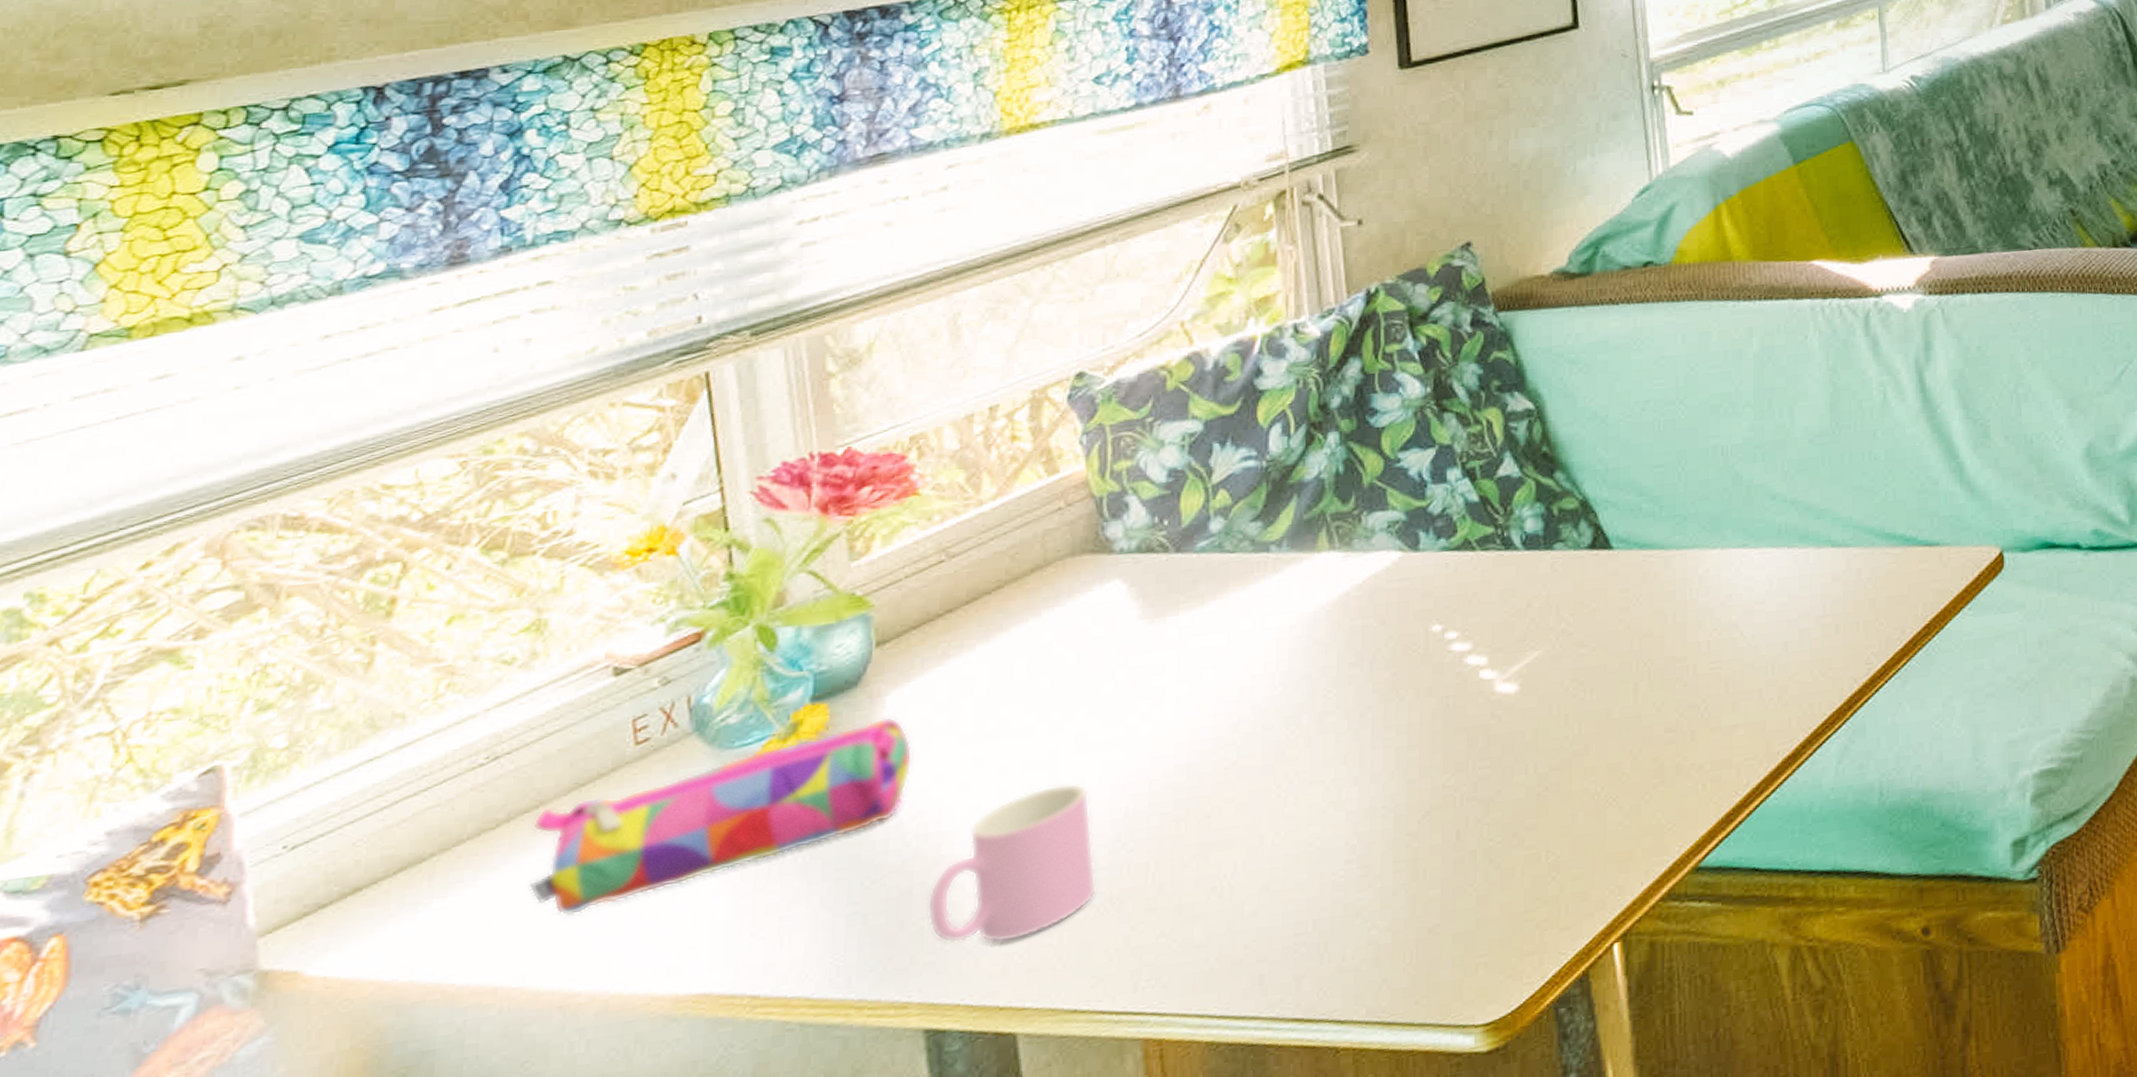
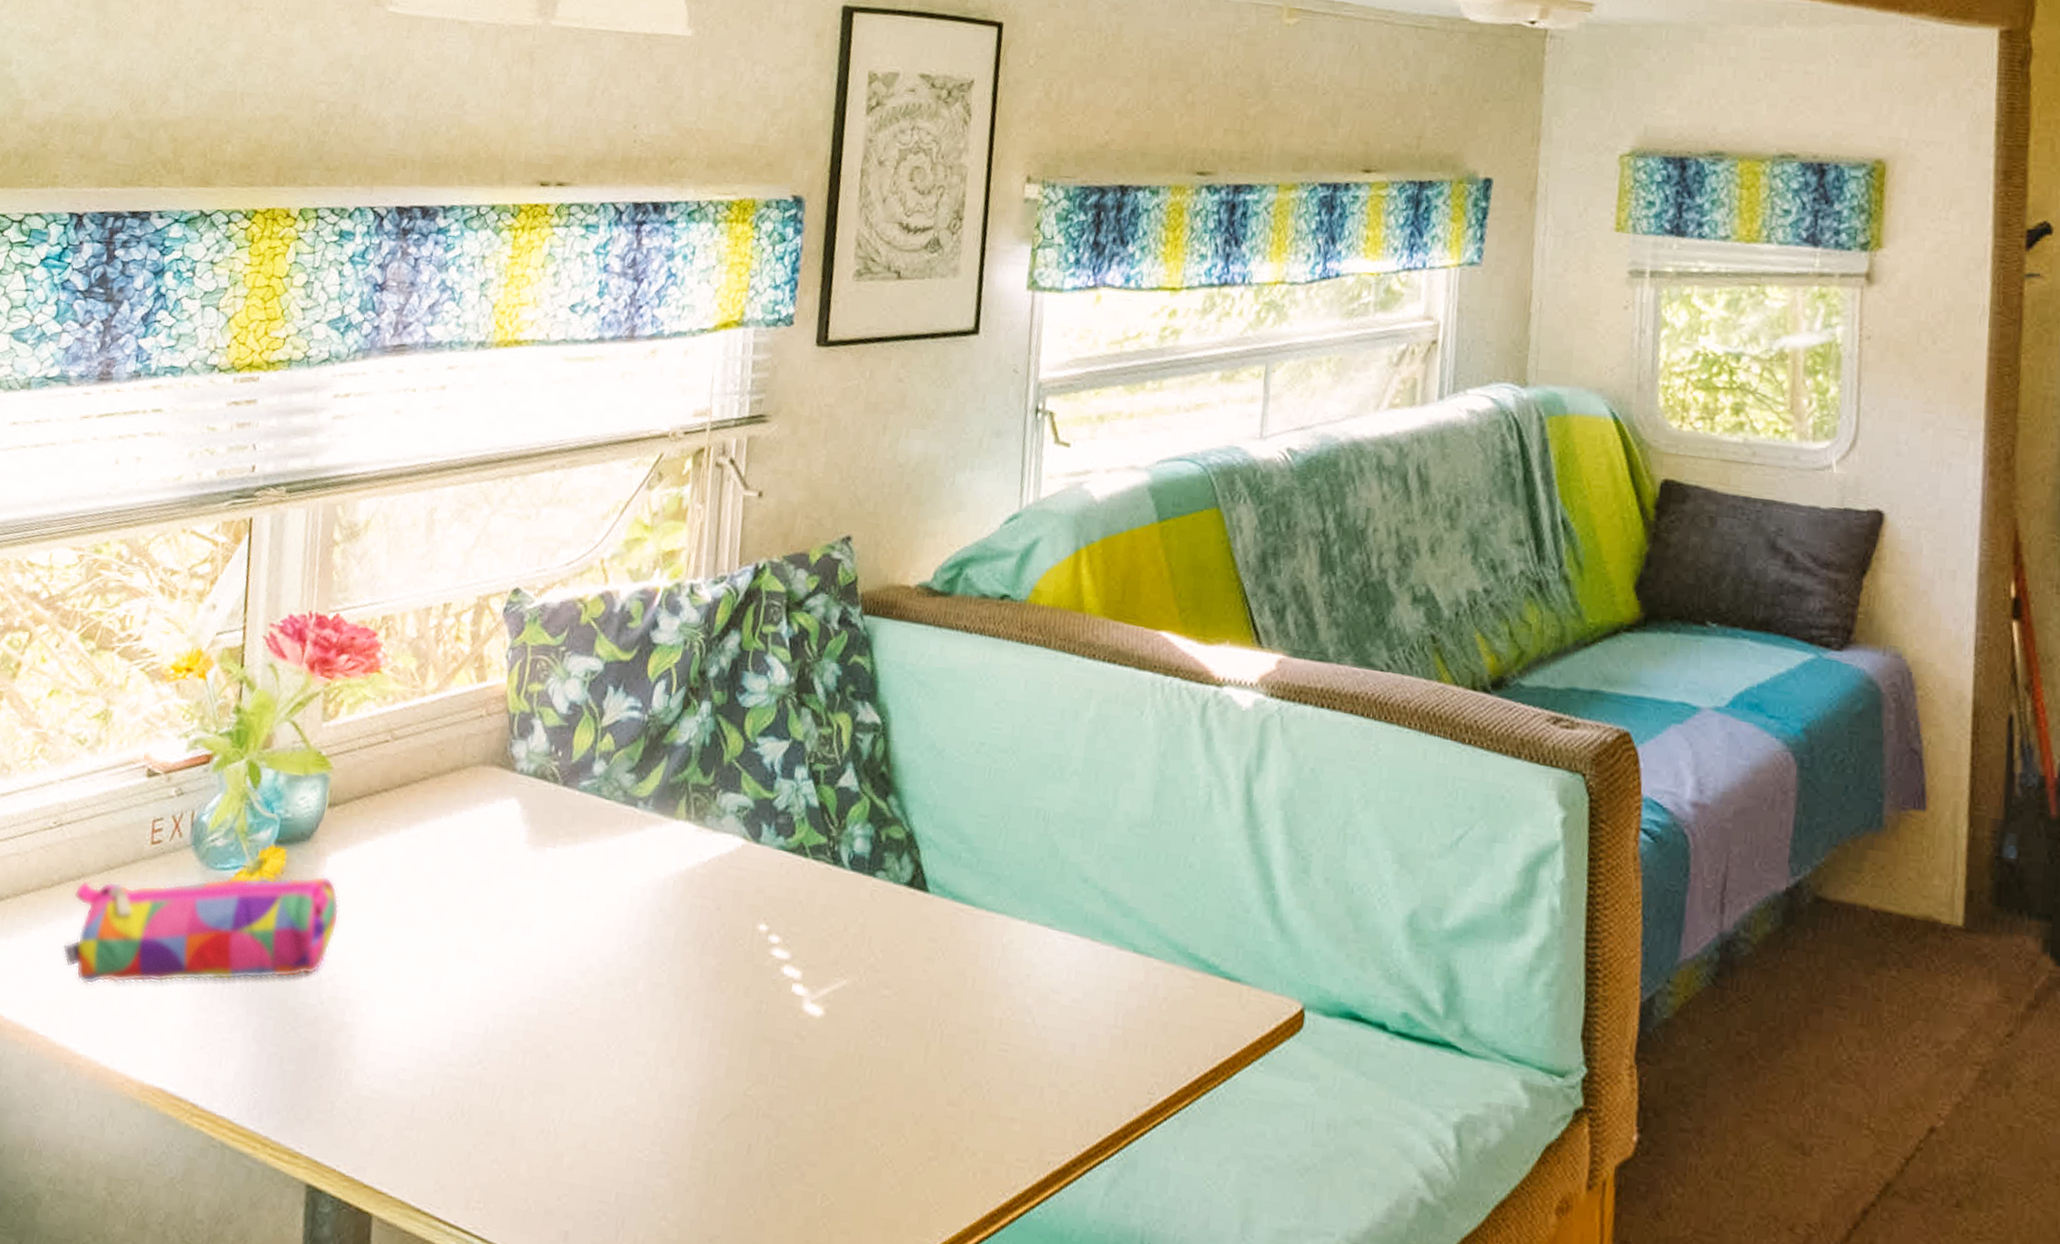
cup: present [927,782,1096,944] -> none [325,982,462,1125]

